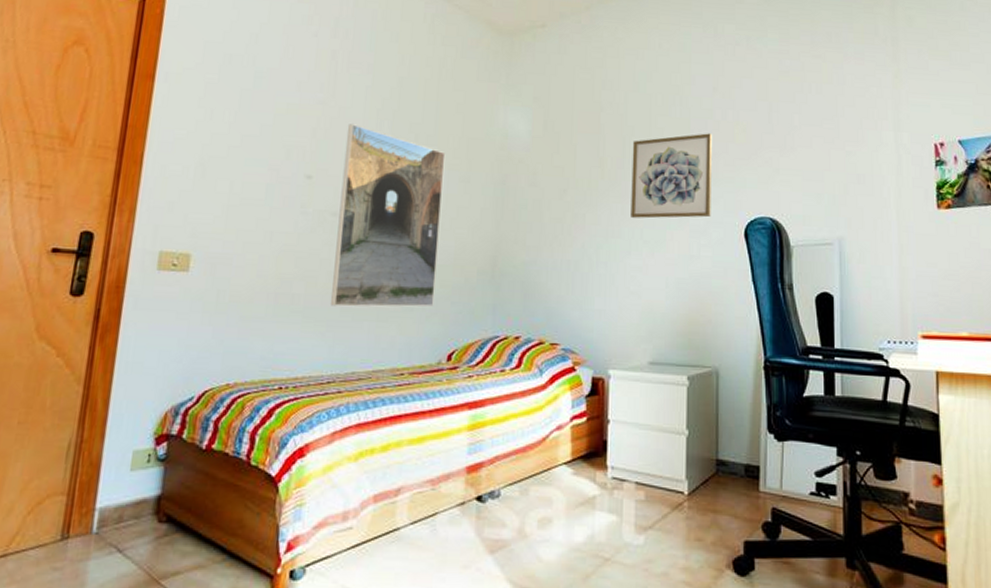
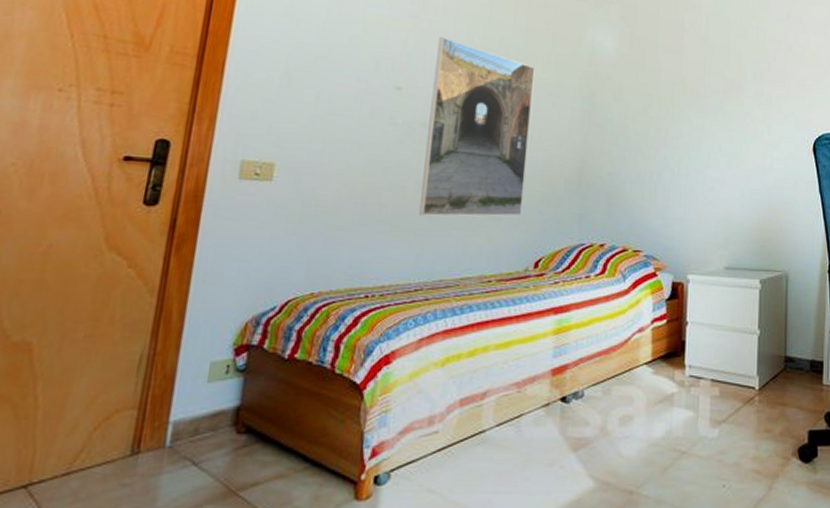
wall art: present [631,133,713,219] -> none [710,54,786,133]

